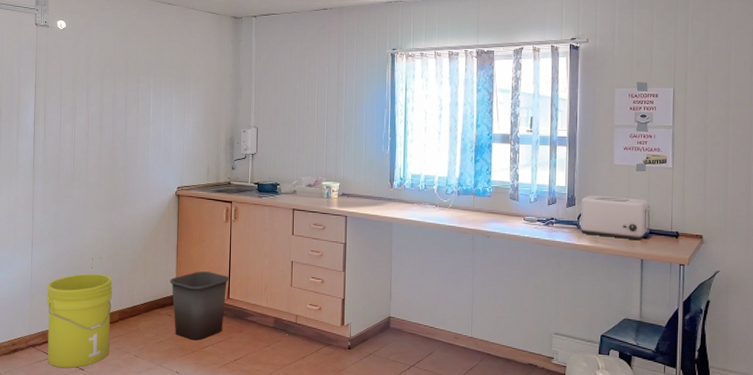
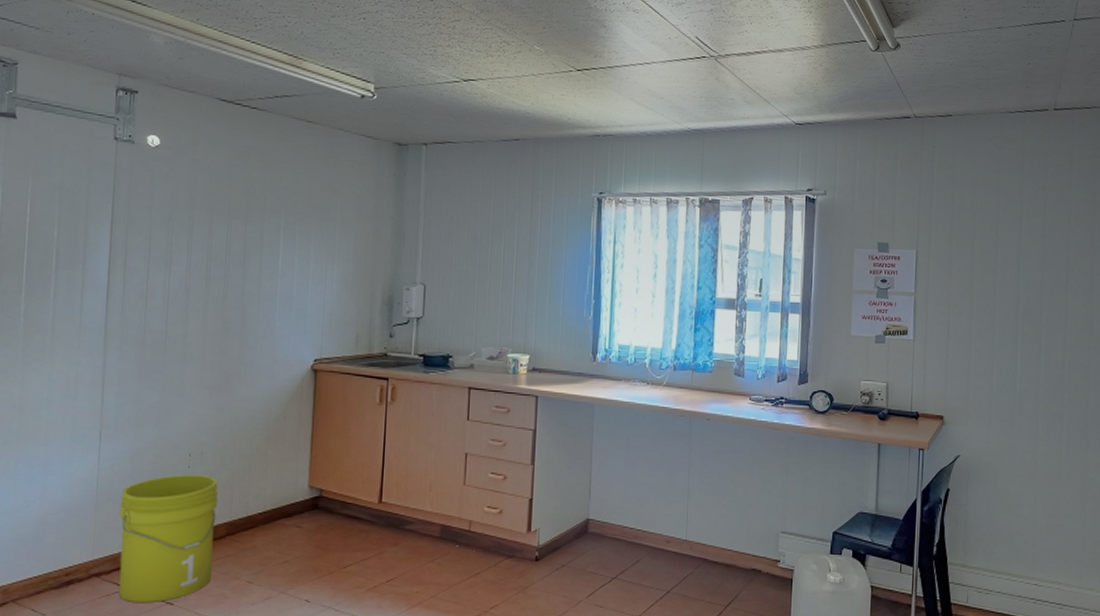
waste bin: present [170,271,229,341] -> none [300,468,382,558]
toaster: present [581,195,650,241] -> none [813,370,889,422]

